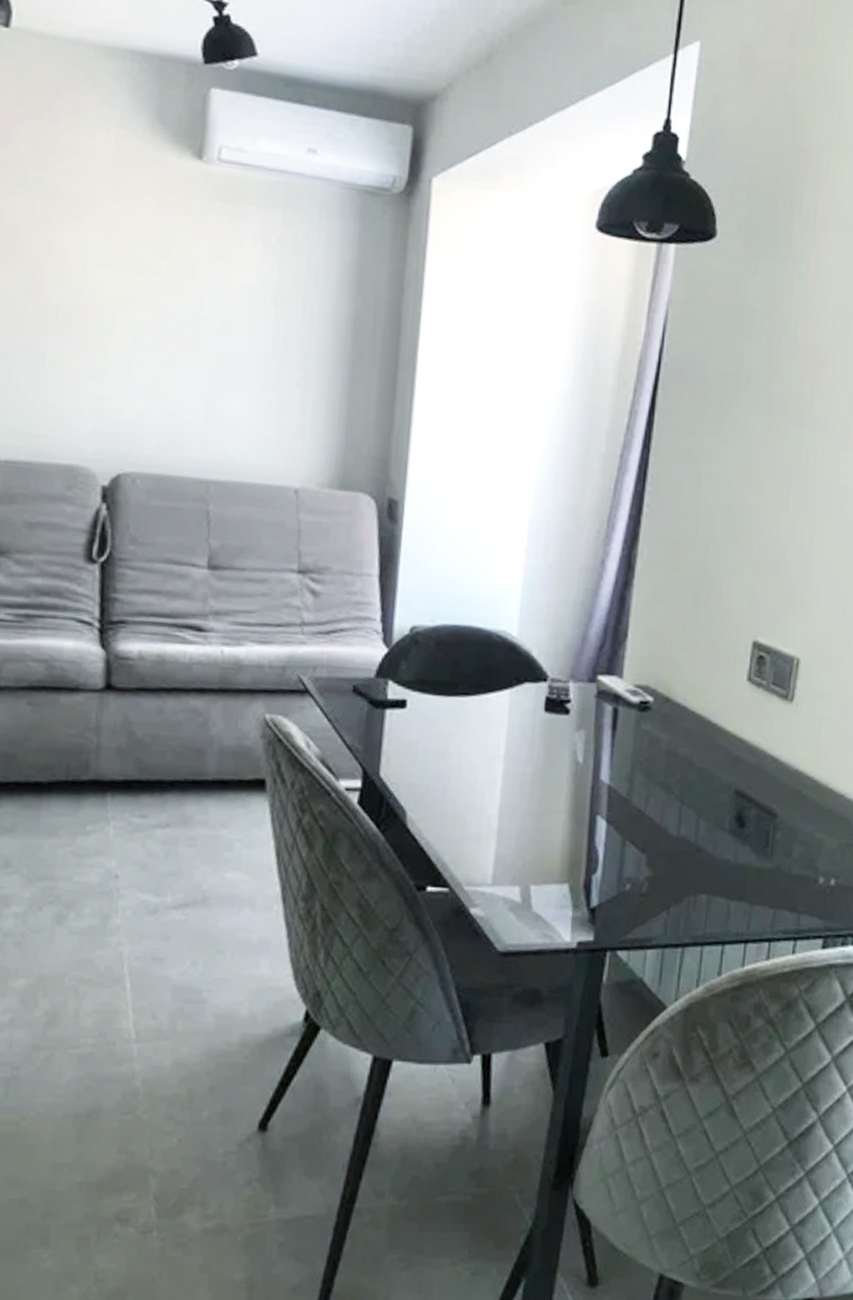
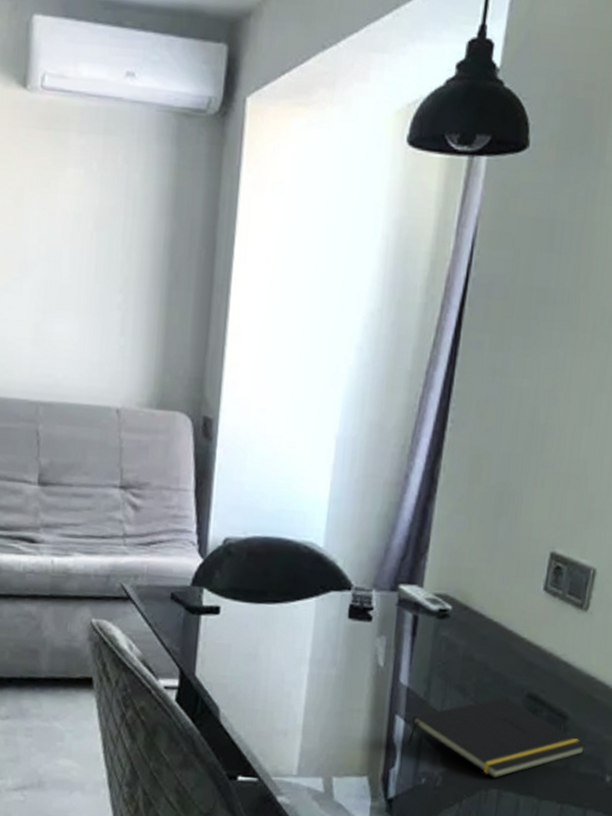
notepad: none [609,794,798,883] -> present [407,696,587,778]

